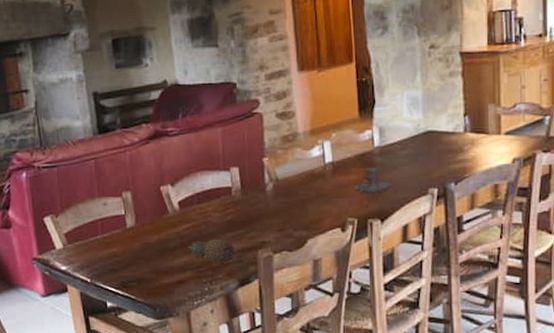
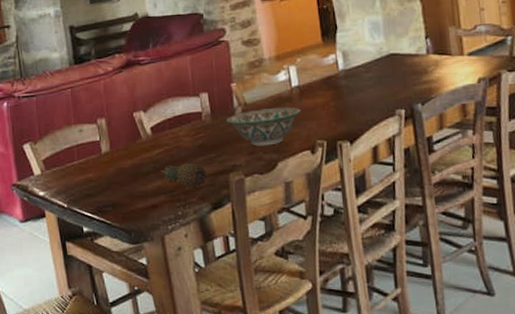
decorative bowl: none [257,183,333,223] -> present [226,107,301,146]
candle holder: present [354,168,392,194] -> none [321,90,359,116]

